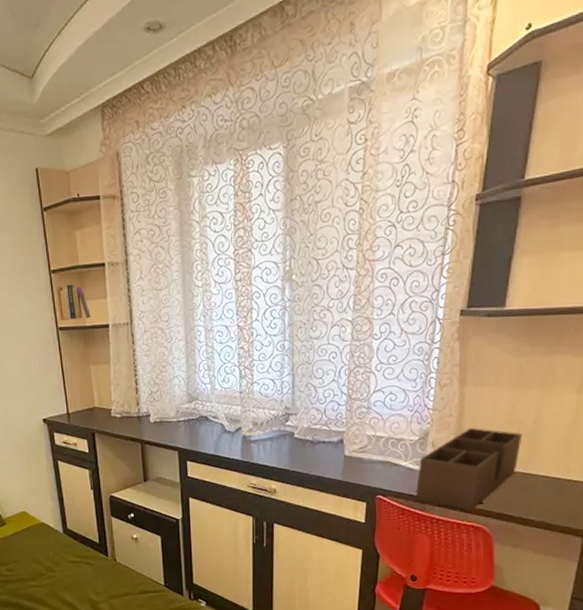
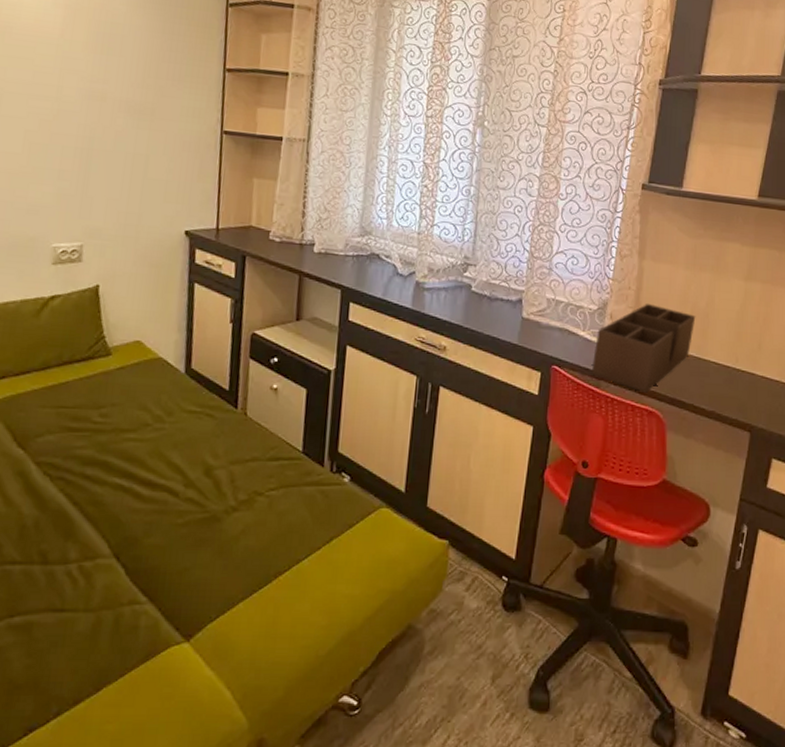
books: present [56,284,91,320] -> none [226,87,264,128]

